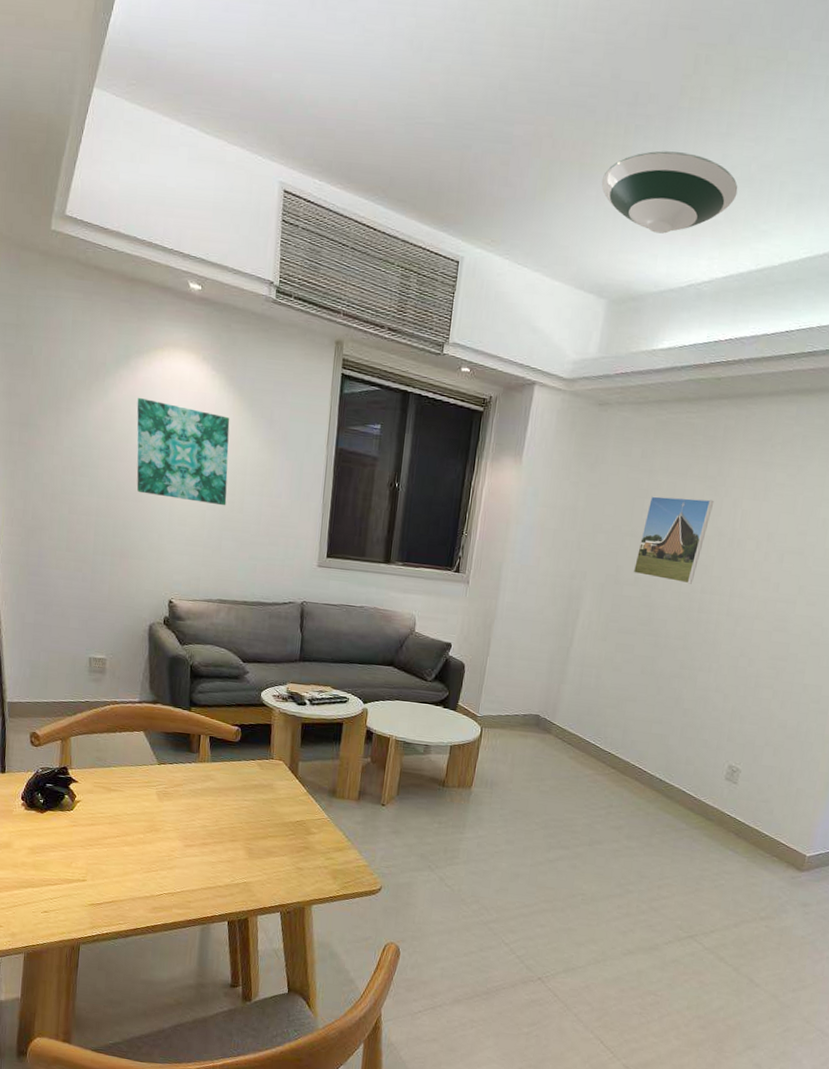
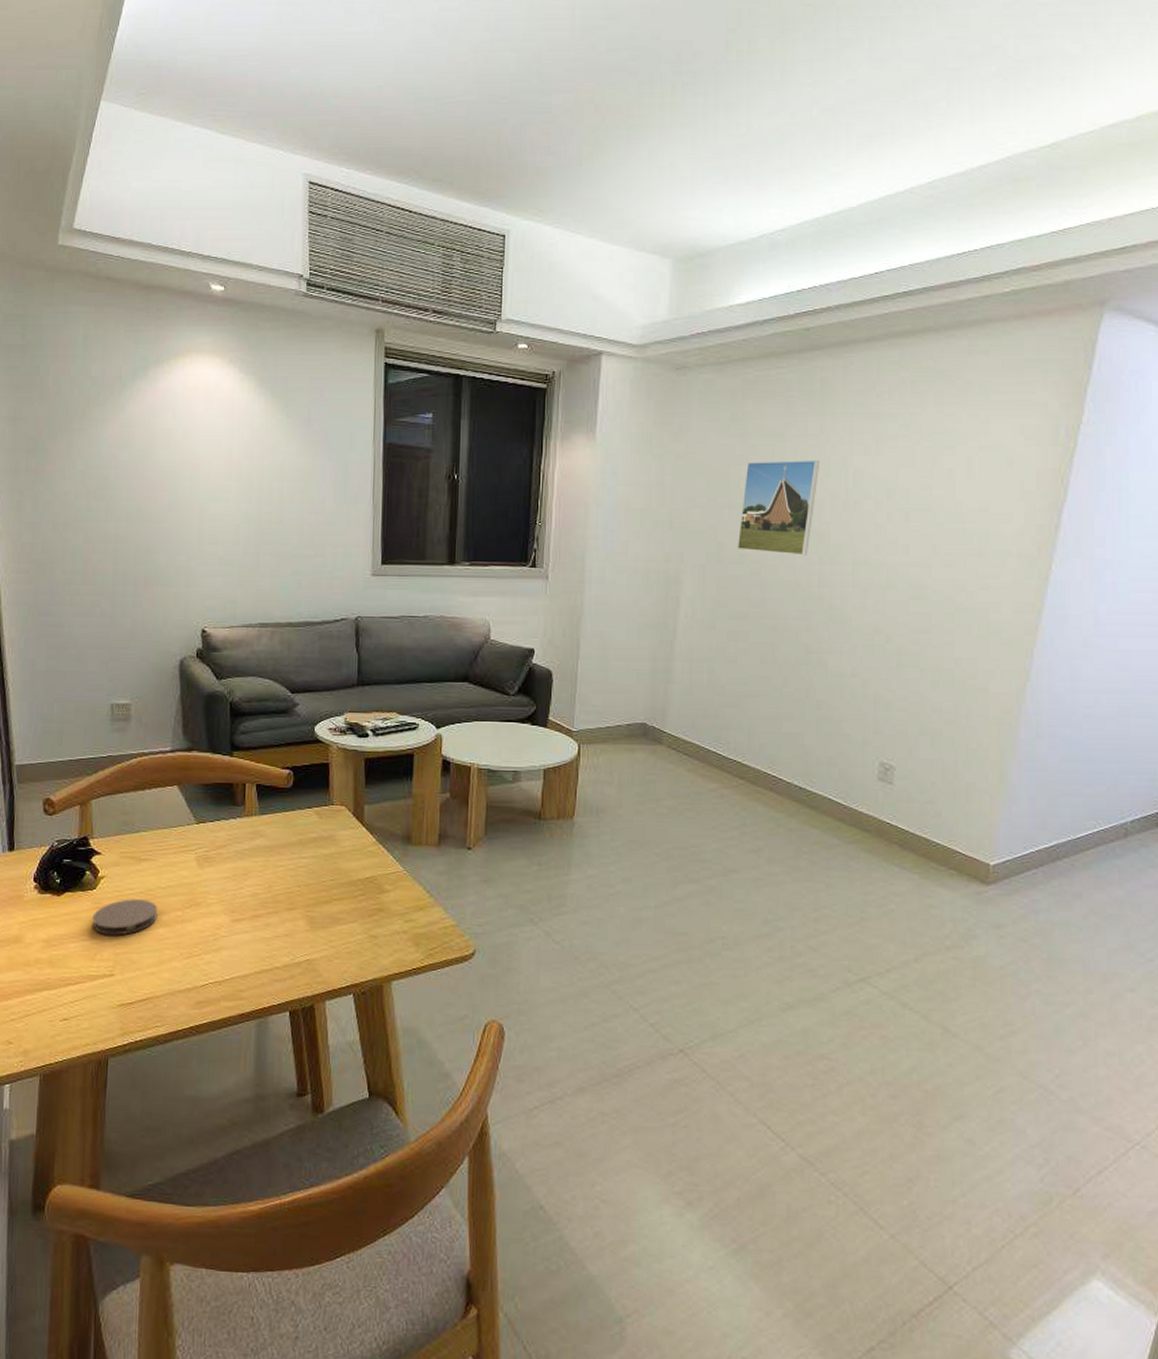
coaster: none [69,820,124,850] -> present [92,899,158,936]
wall art: present [136,397,230,506] -> none [157,409,263,518]
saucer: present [601,151,738,234] -> none [652,104,801,186]

